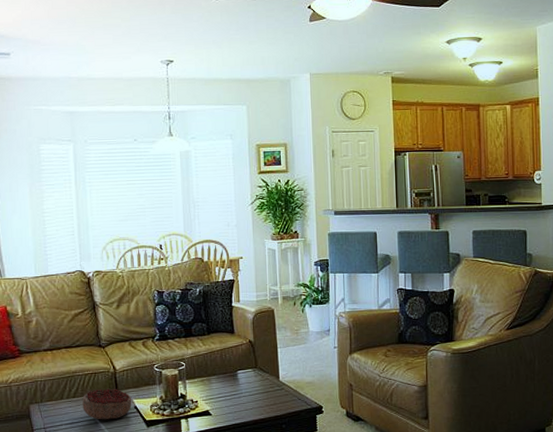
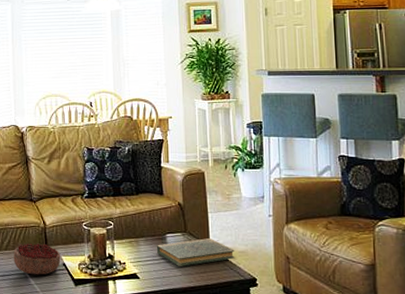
book: none [229,372,303,401] -> present [157,238,235,267]

